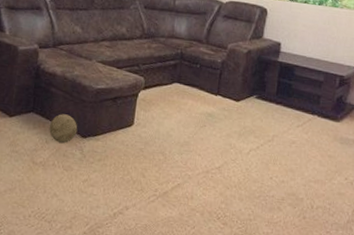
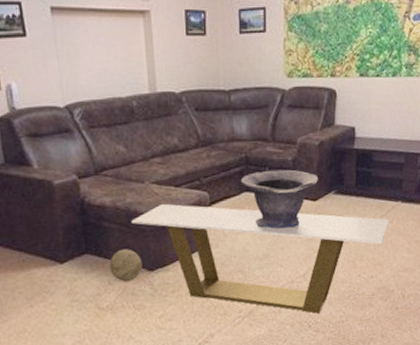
coffee table: none [75,80,305,207] -> present [131,203,390,314]
decorative bowl: none [173,67,242,122] -> present [240,169,318,229]

